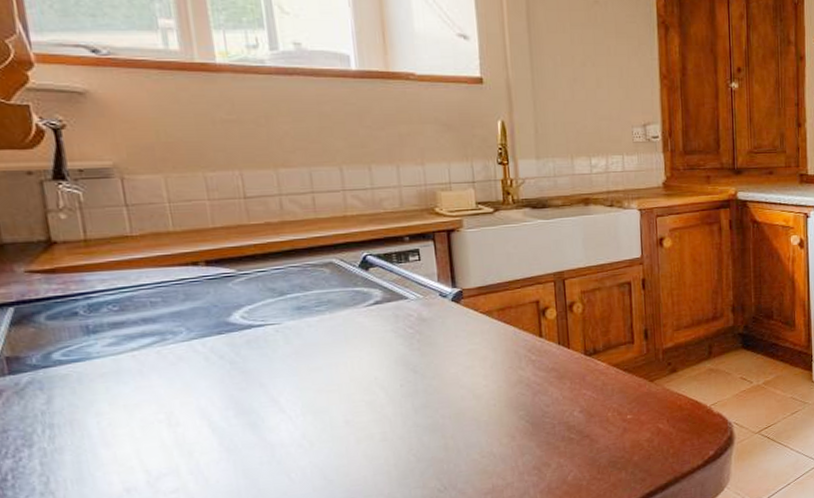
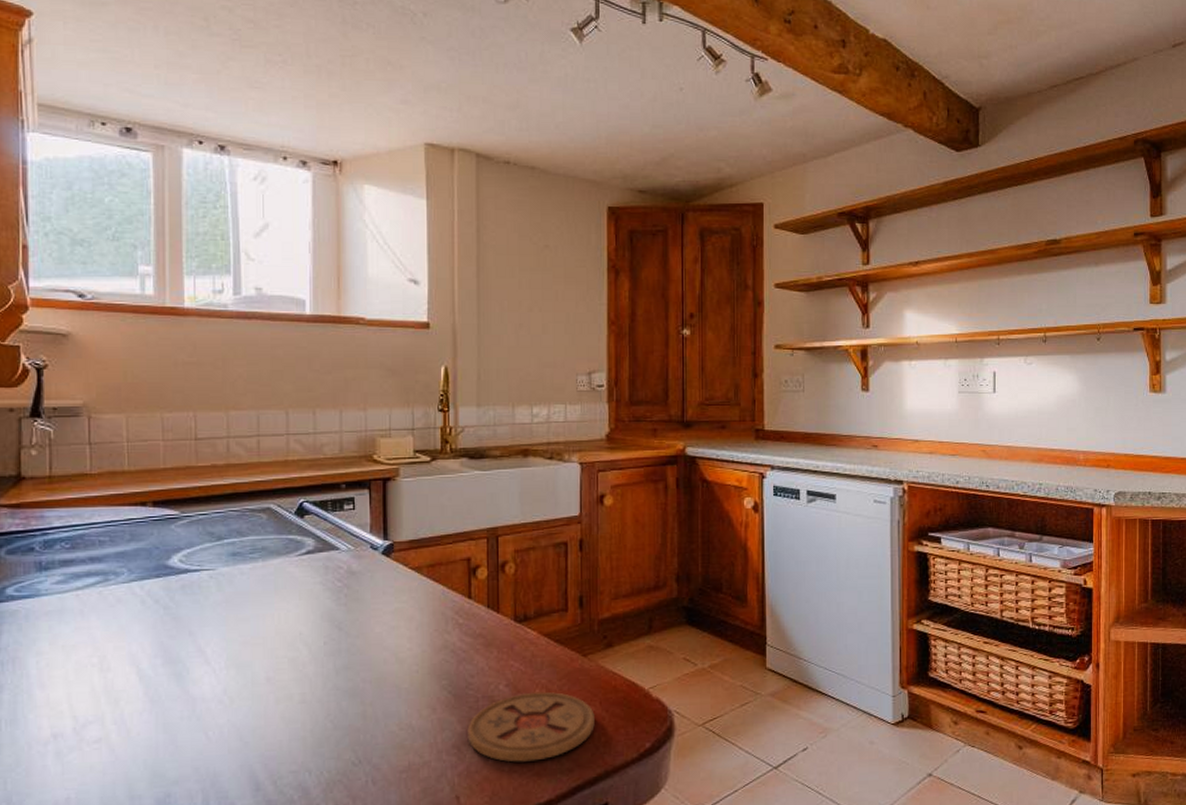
coaster: none [546,414,663,477] -> present [467,691,595,763]

